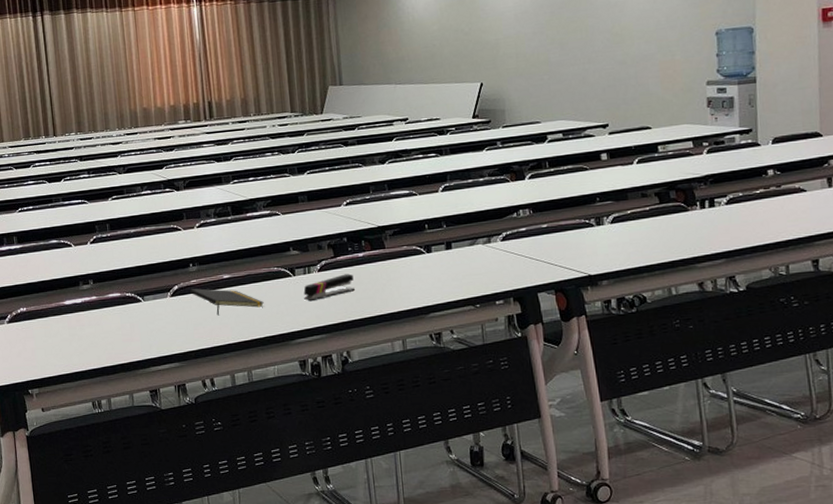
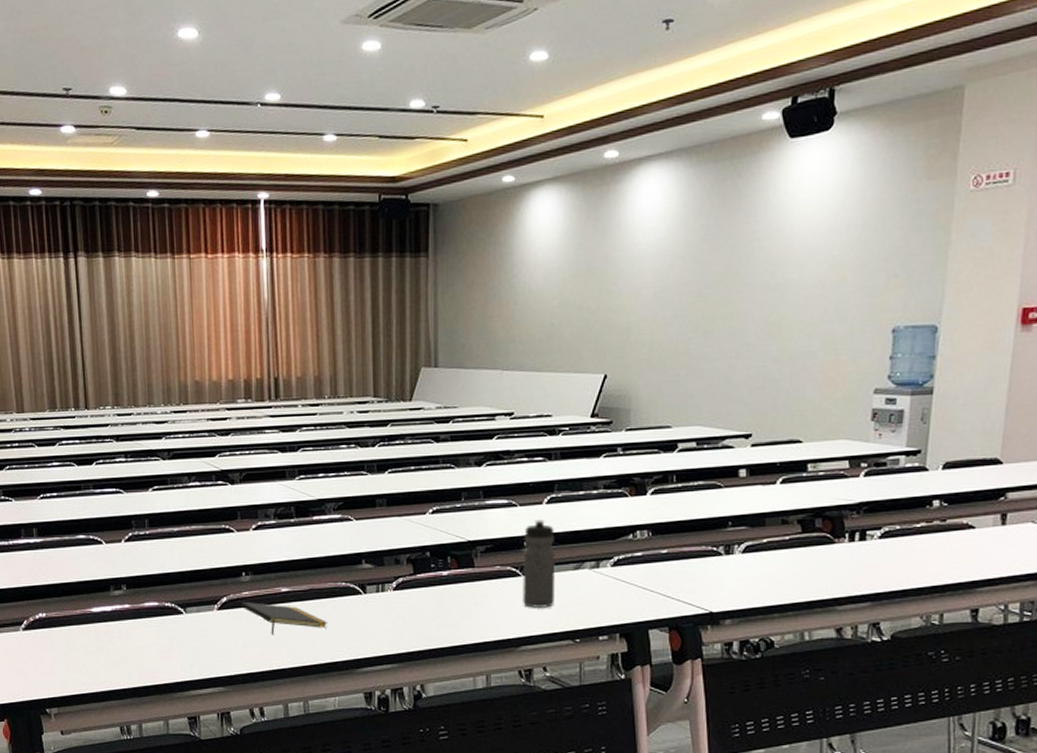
stapler: present [303,273,356,302] -> none [375,595,436,625]
water bottle: none [425,205,455,280] -> present [522,519,556,608]

